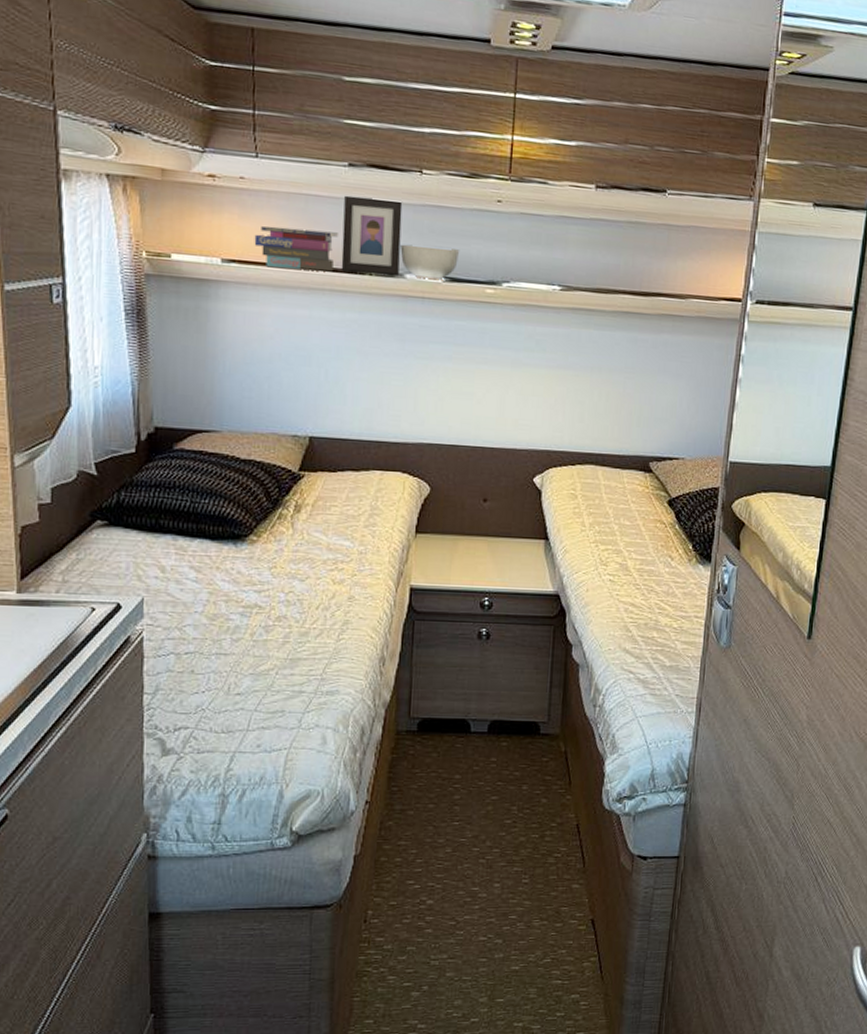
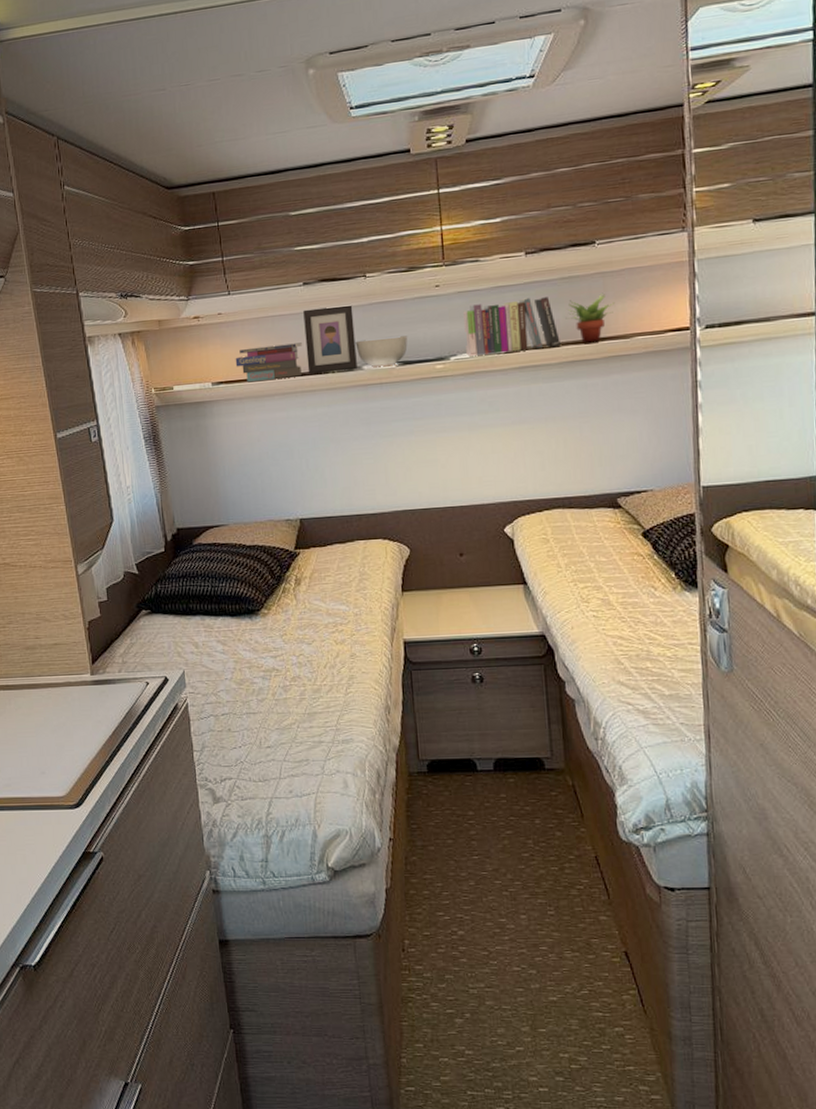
books: none [520,230,618,294] -> present [463,297,560,357]
succulent plant: none [626,246,676,297] -> present [565,292,614,344]

